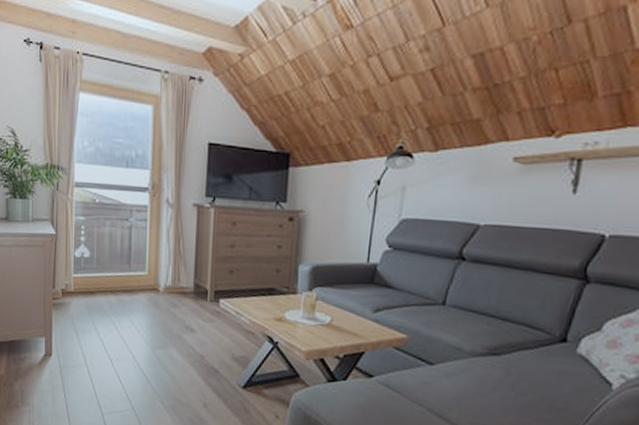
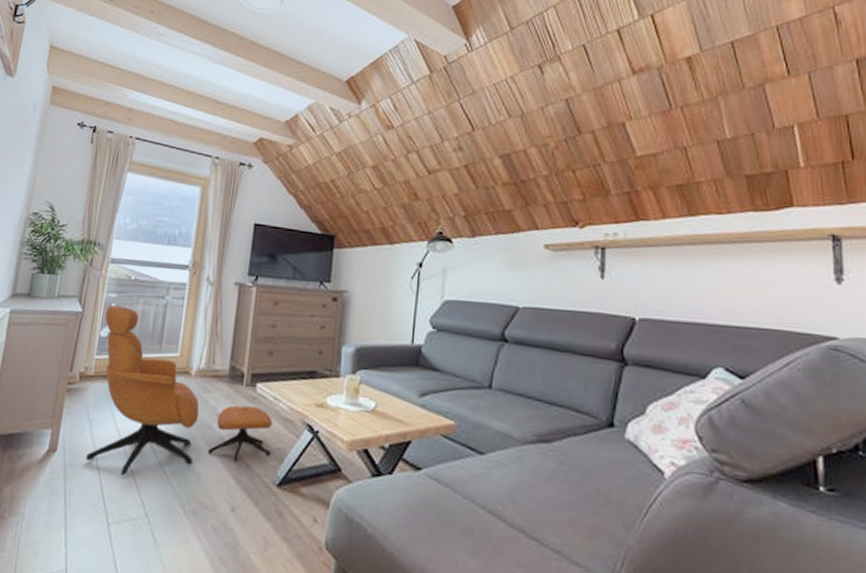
armchair: none [76,228,237,377] -> present [86,305,273,476]

